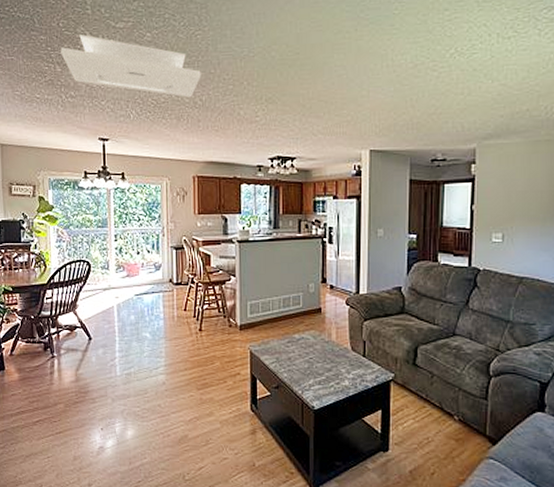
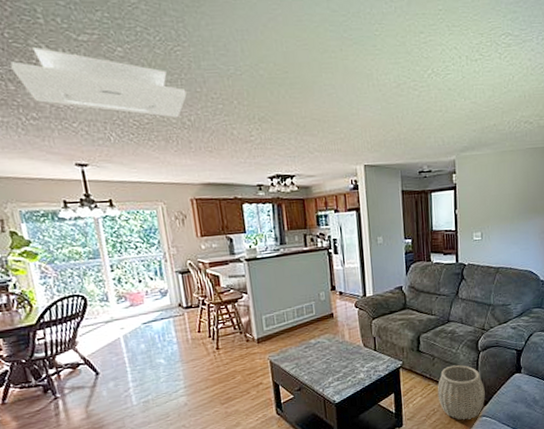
woven basket: none [434,388,494,459] -> present [437,364,485,420]

